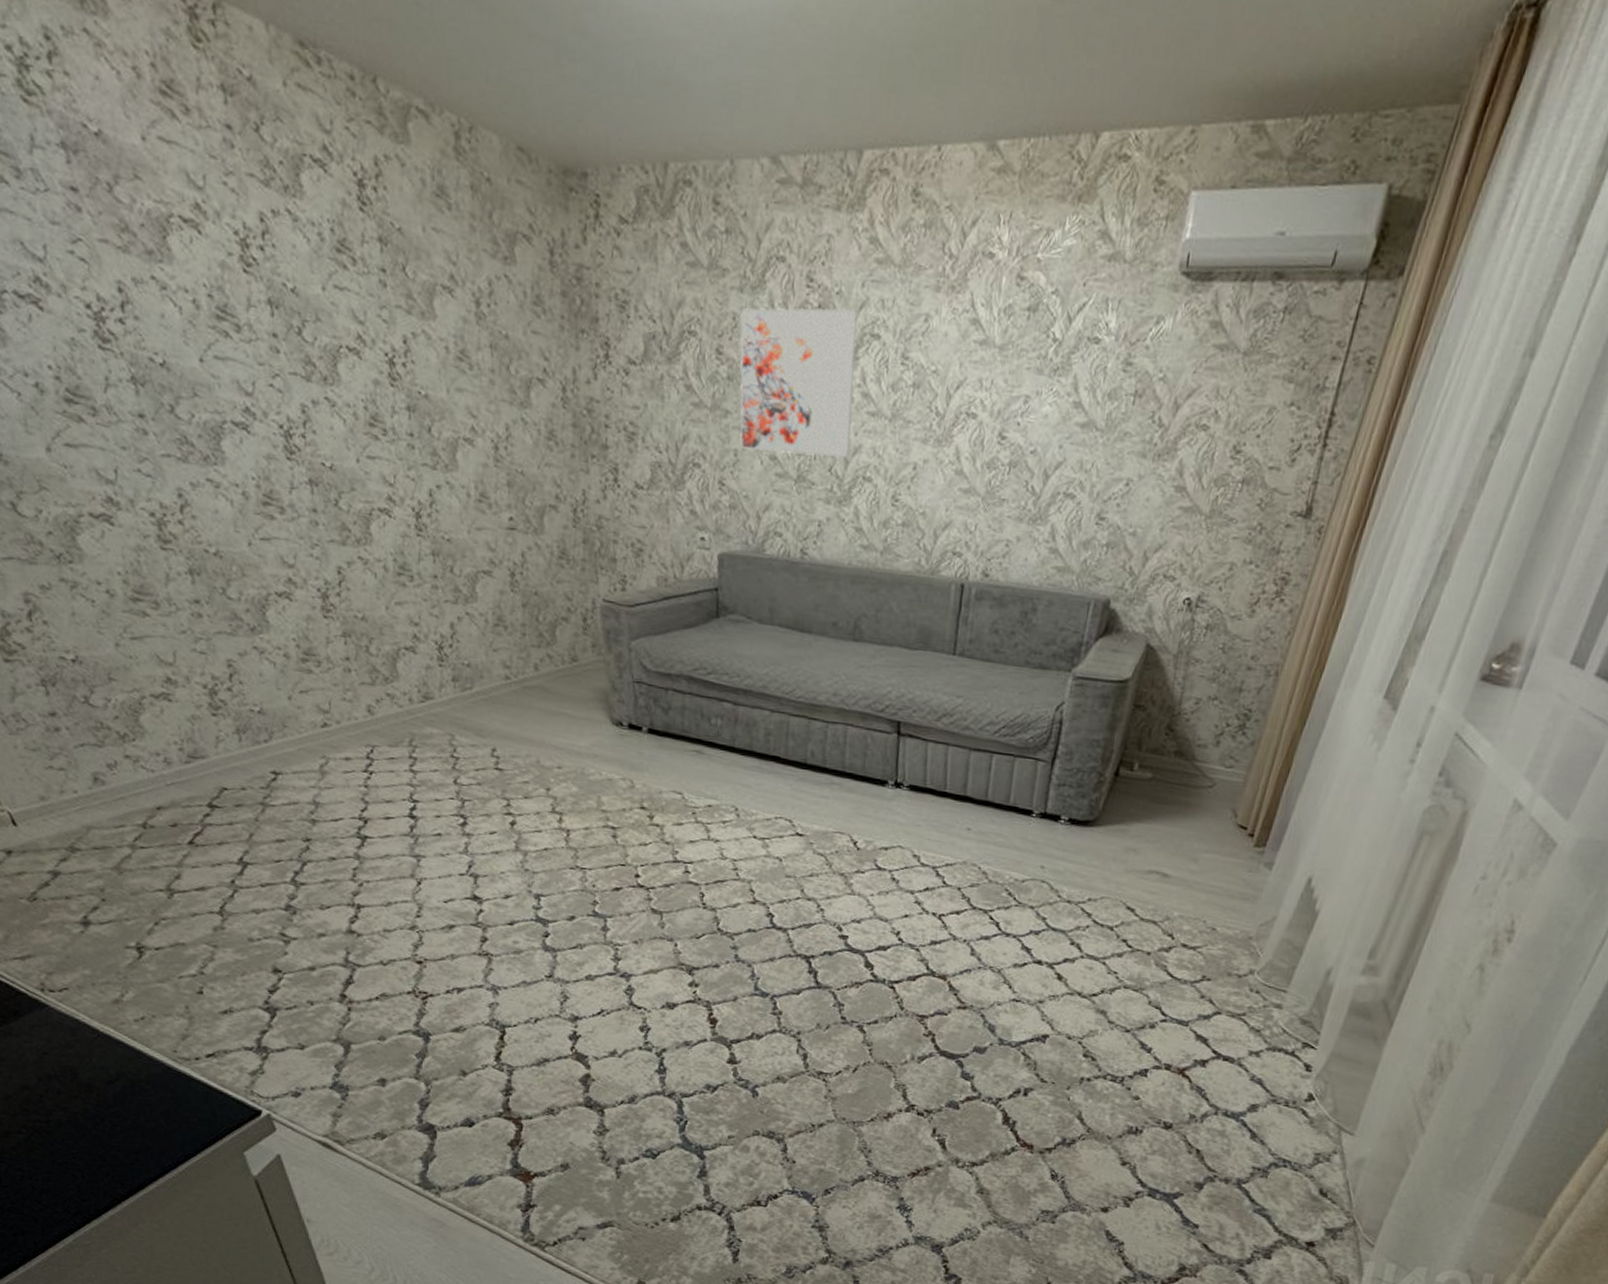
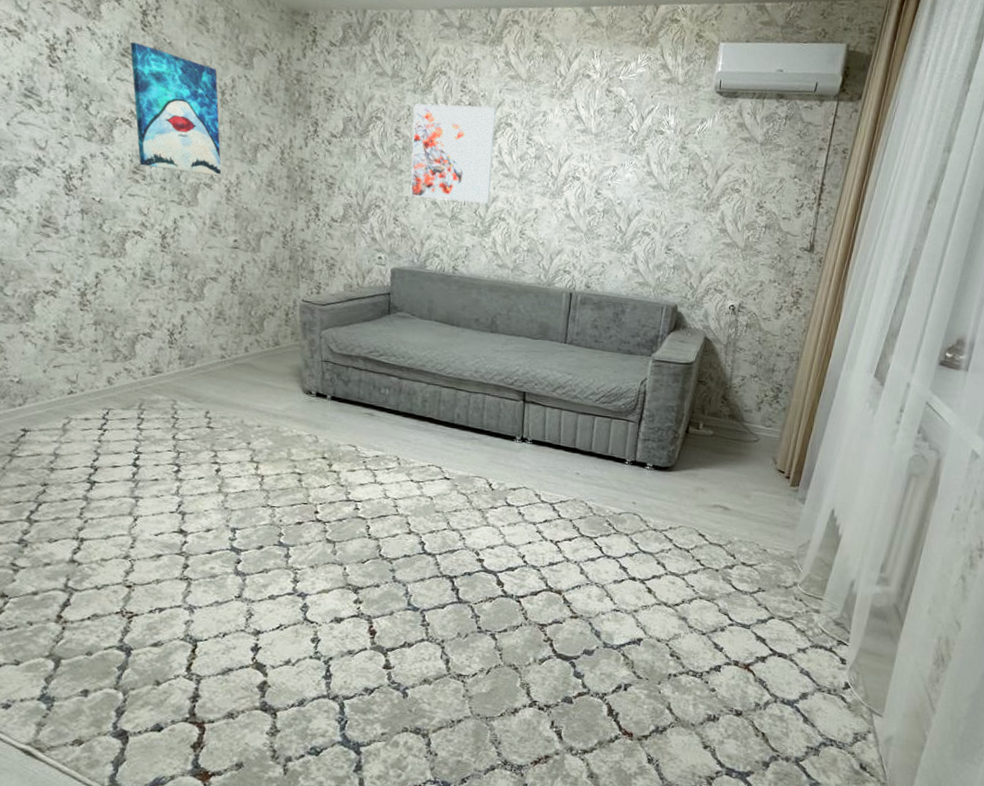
wall art: none [347,229,485,427] -> present [130,42,222,176]

